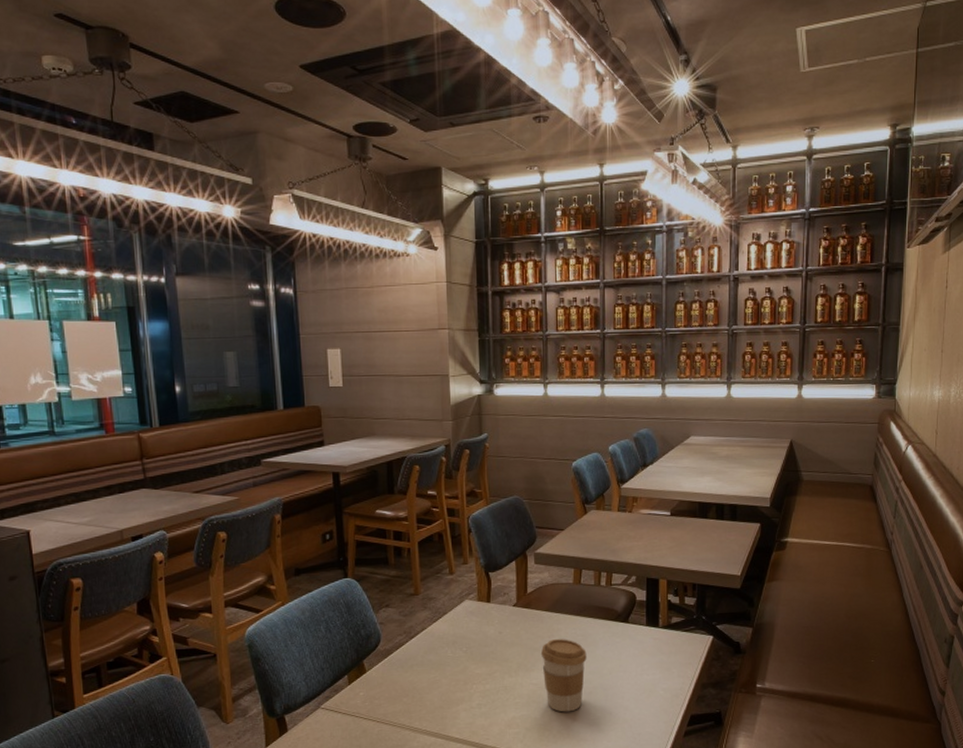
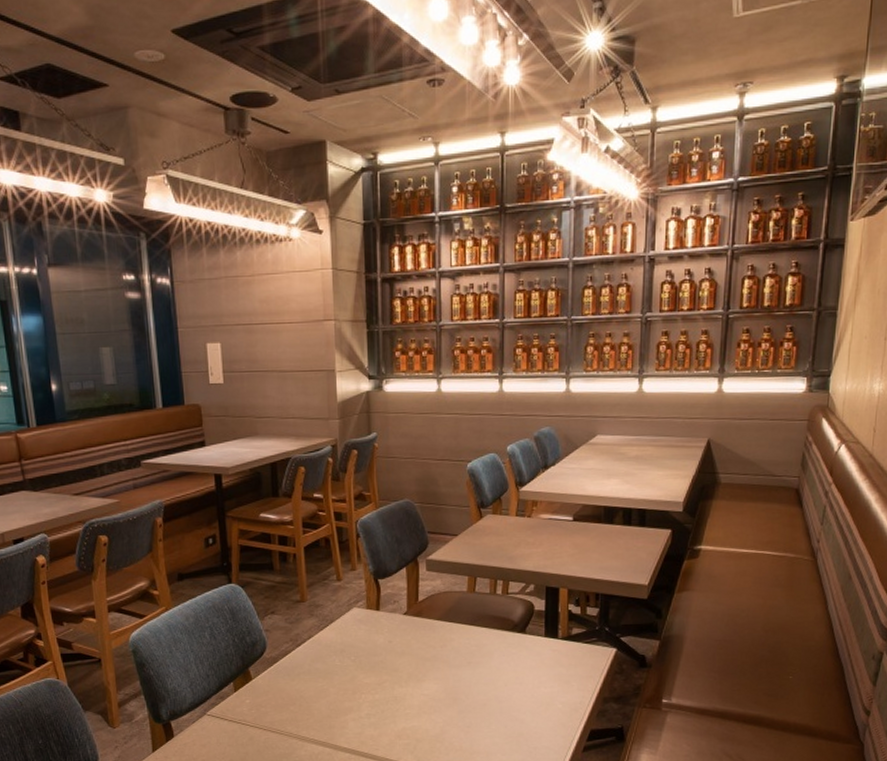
coffee cup: present [540,639,587,712] -> none [432,649,481,724]

